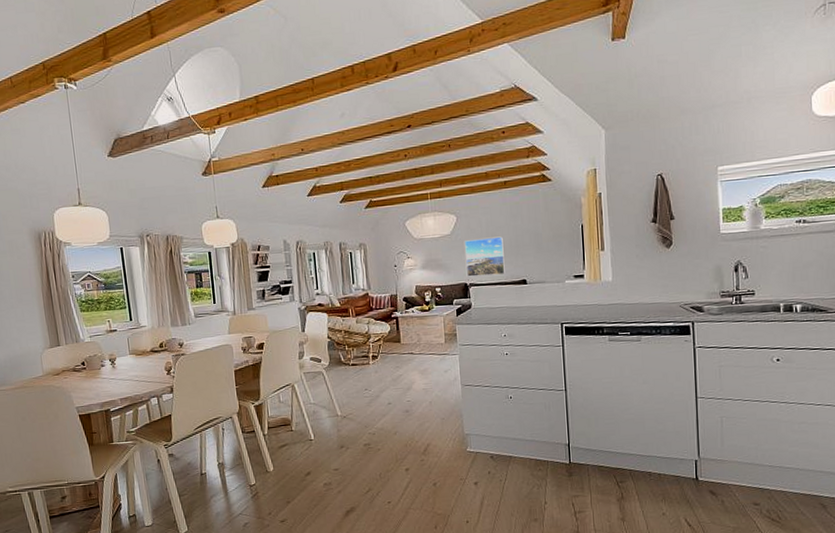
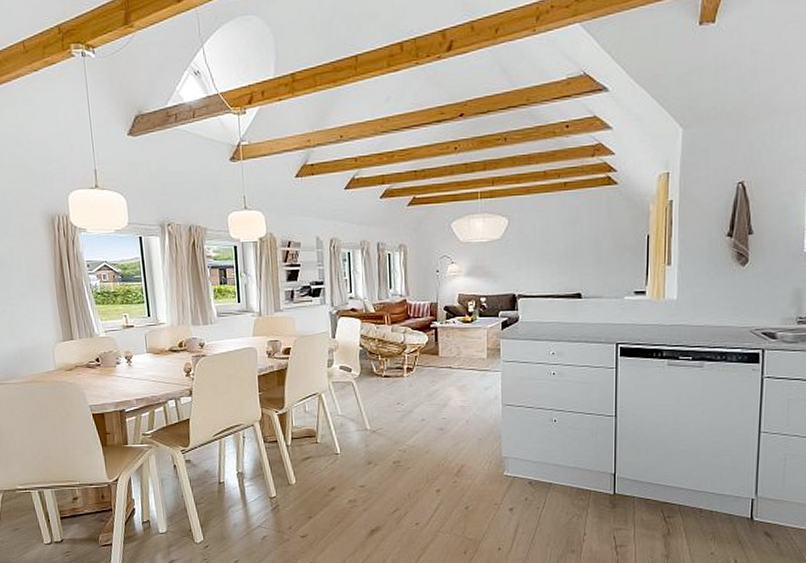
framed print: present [464,236,505,277] -> none [515,244,558,288]

